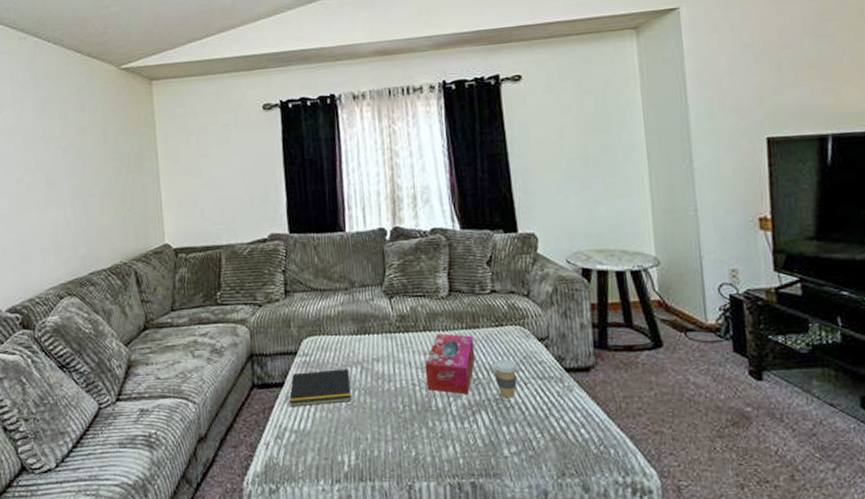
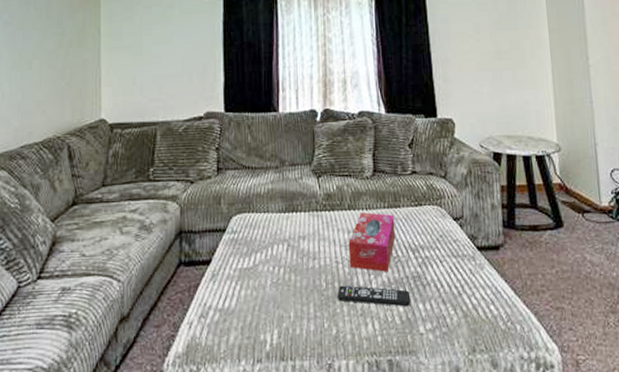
notepad: present [289,368,352,407] -> none [216,246,277,285]
remote control: none [415,407,494,430] -> present [337,285,411,307]
coffee cup: present [493,359,518,398] -> none [411,238,435,276]

